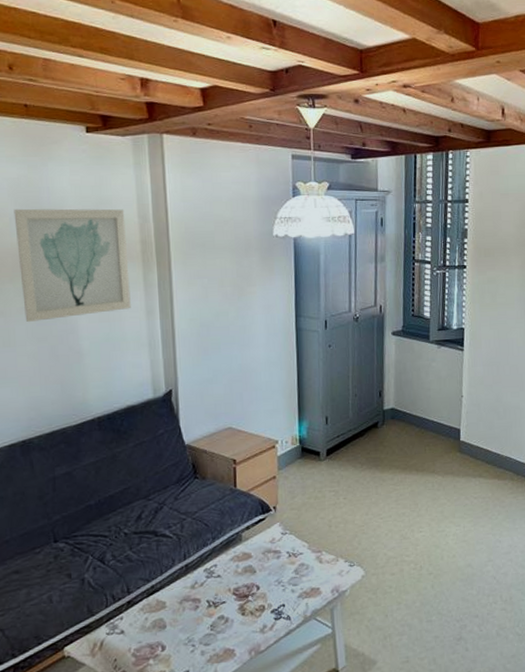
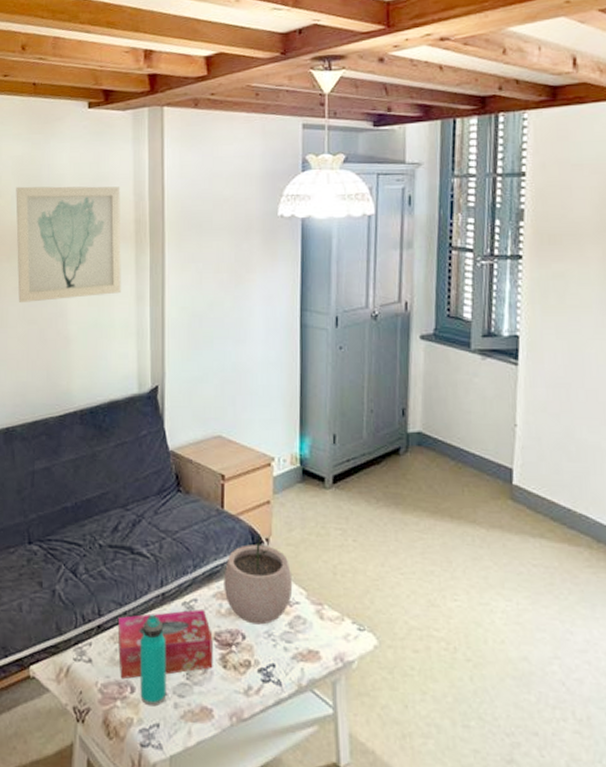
tissue box: none [147,571,233,642] -> present [118,608,213,680]
water bottle: none [168,583,194,658] -> present [140,614,167,706]
plant pot: none [239,503,297,577] -> present [224,533,293,625]

